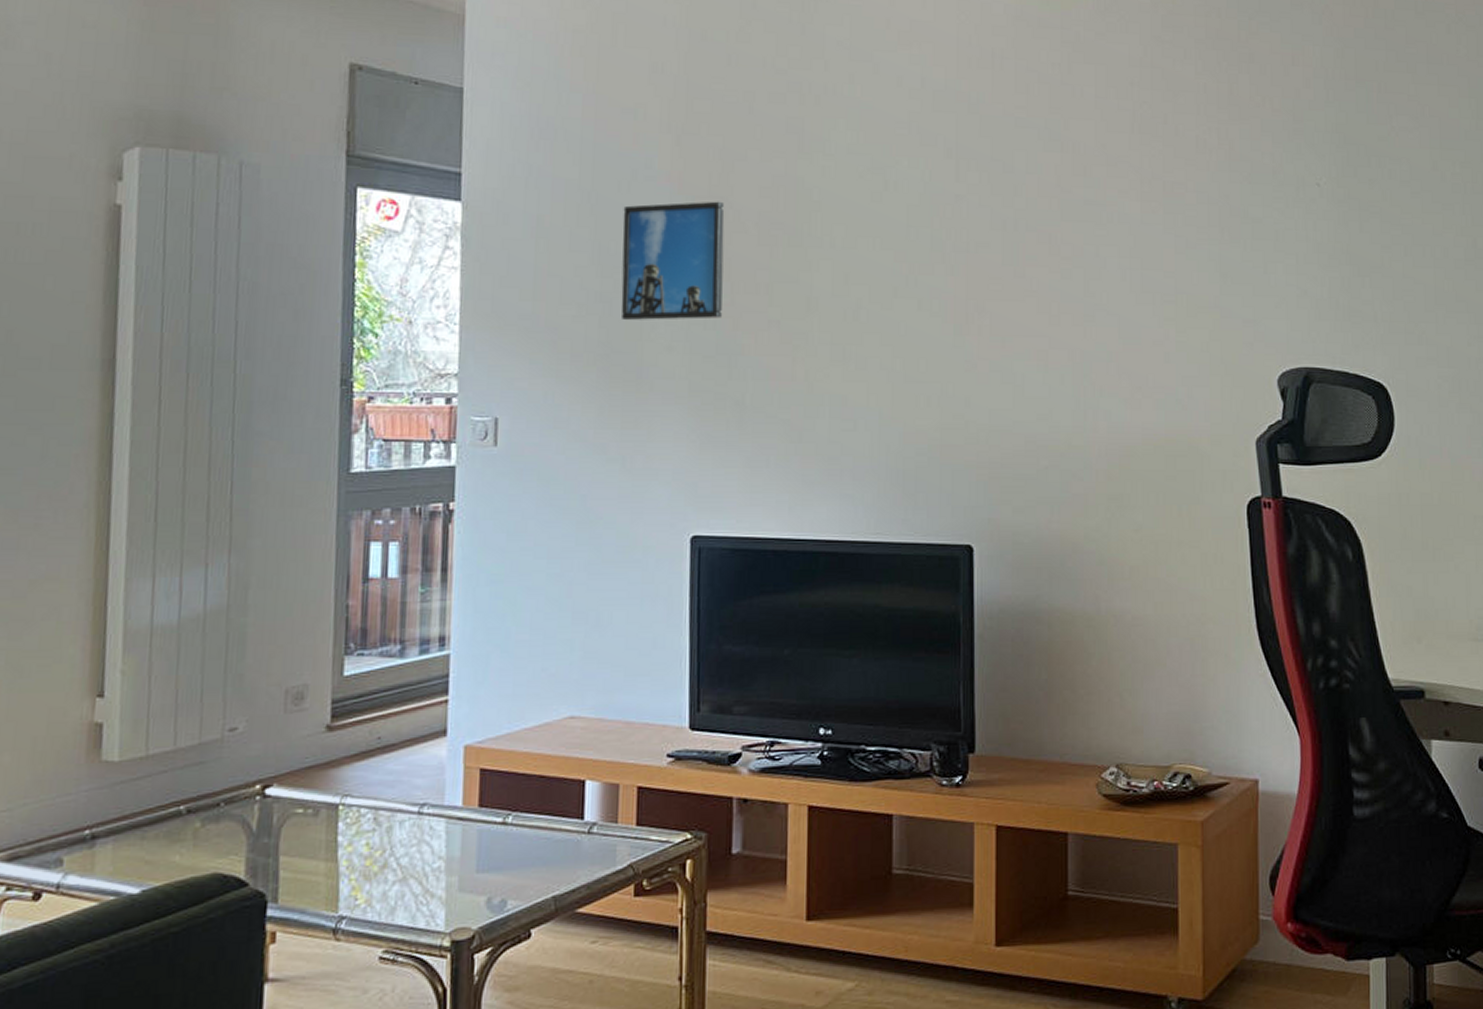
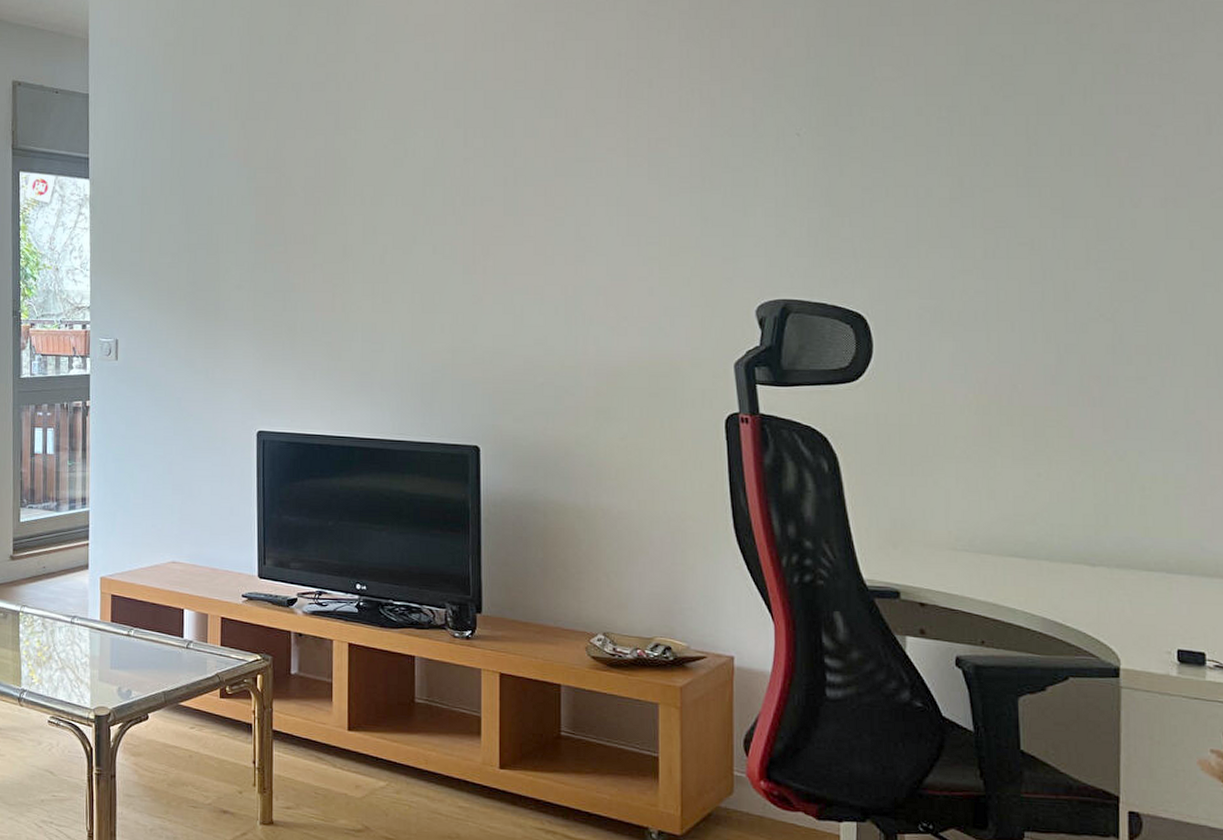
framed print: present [621,201,725,320] -> none [203,171,279,265]

